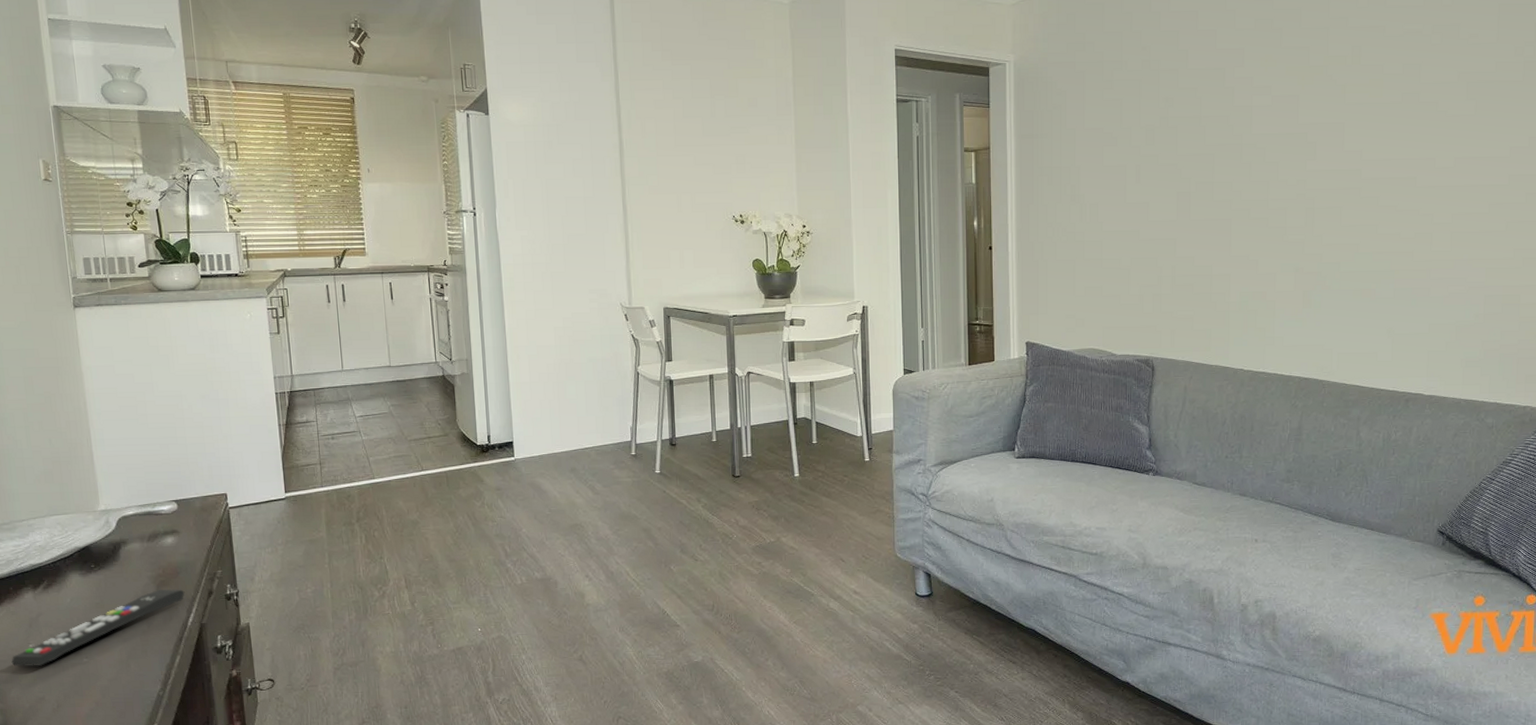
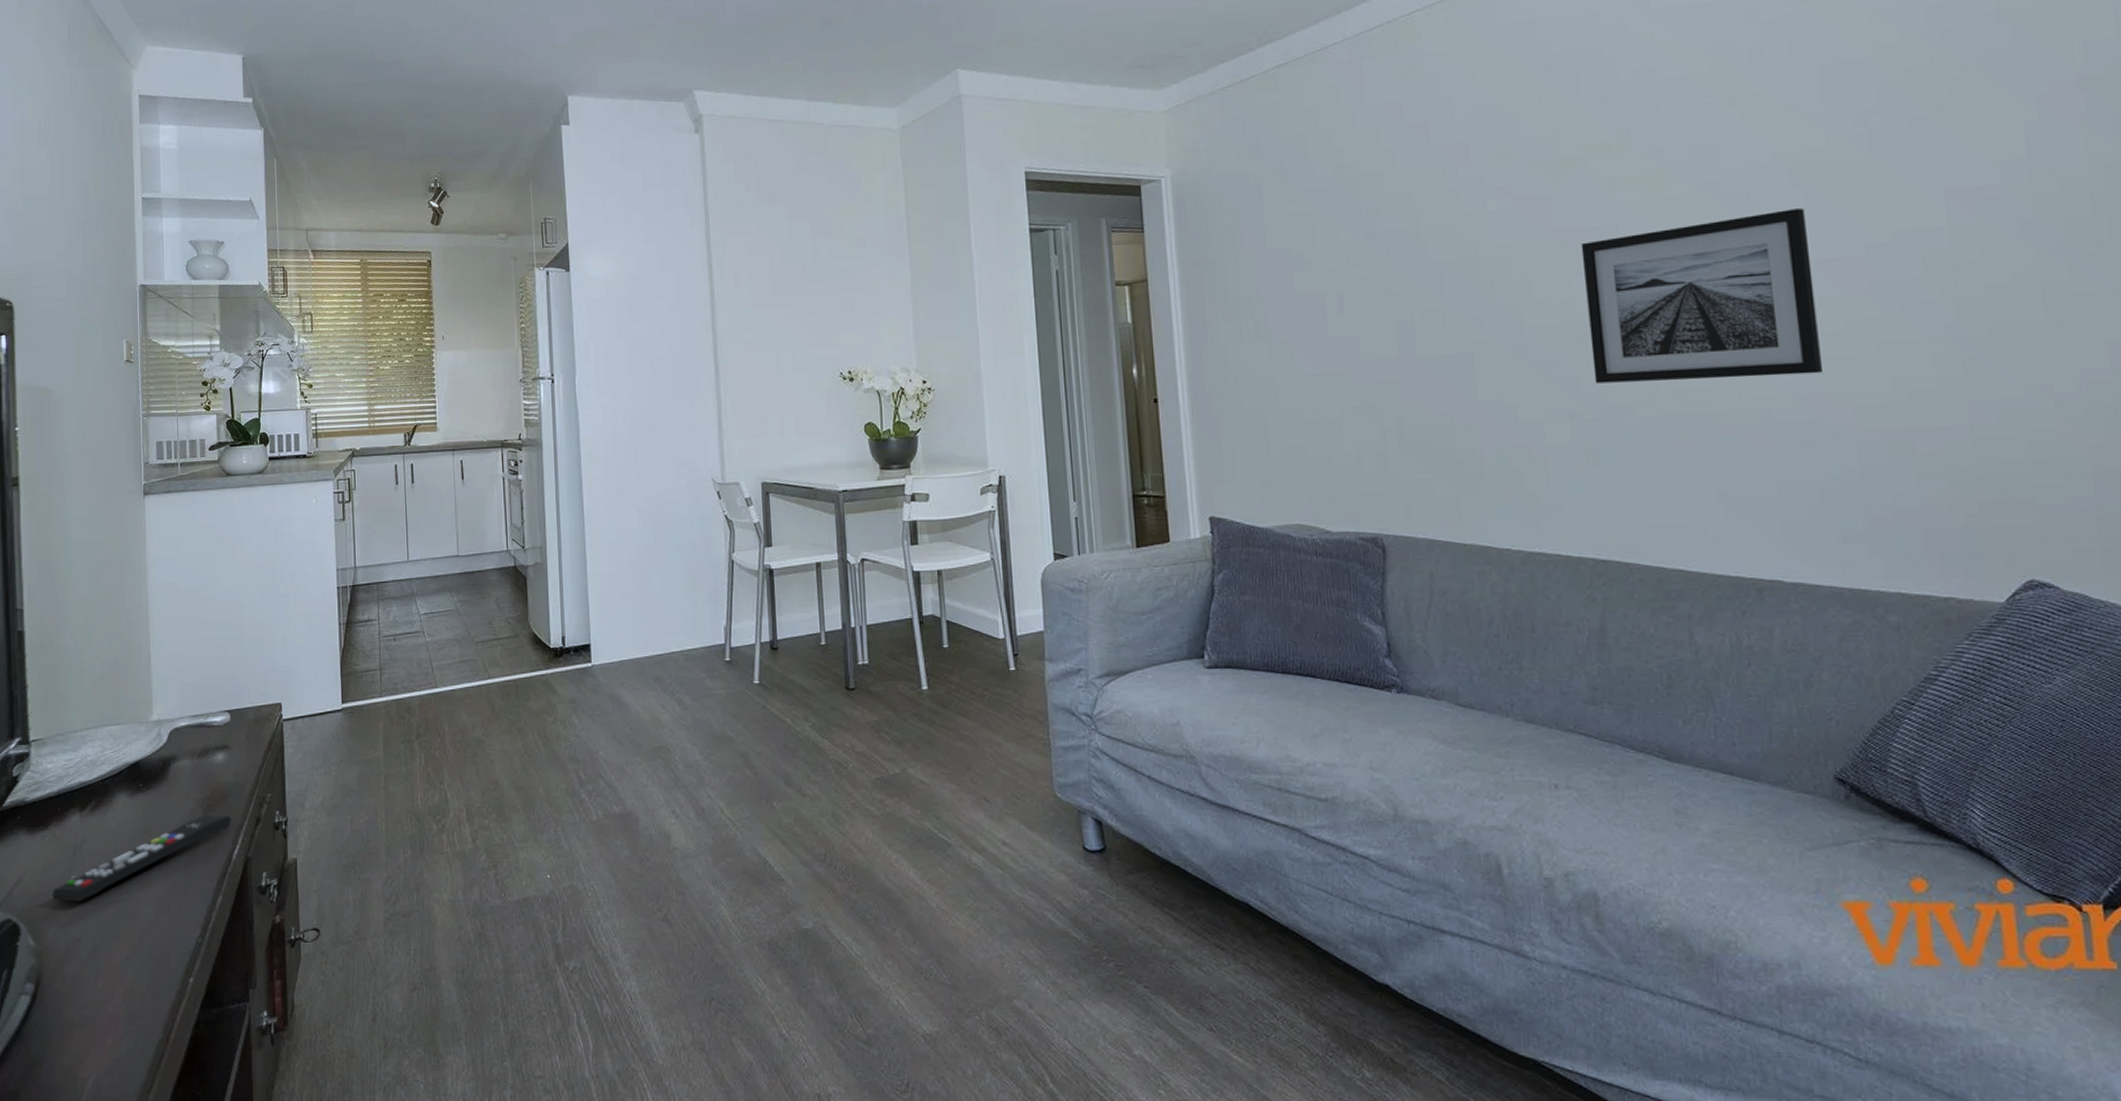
wall art: none [1315,117,1473,245] -> present [1580,208,1822,384]

